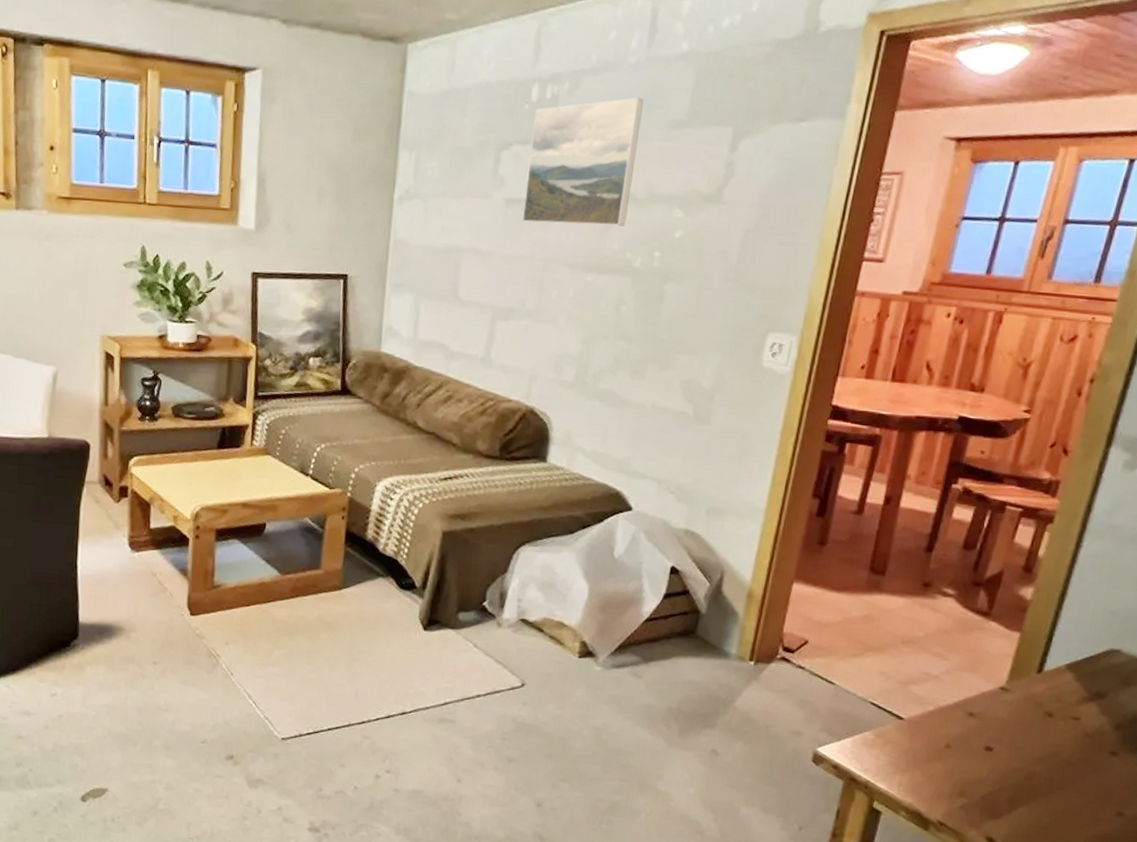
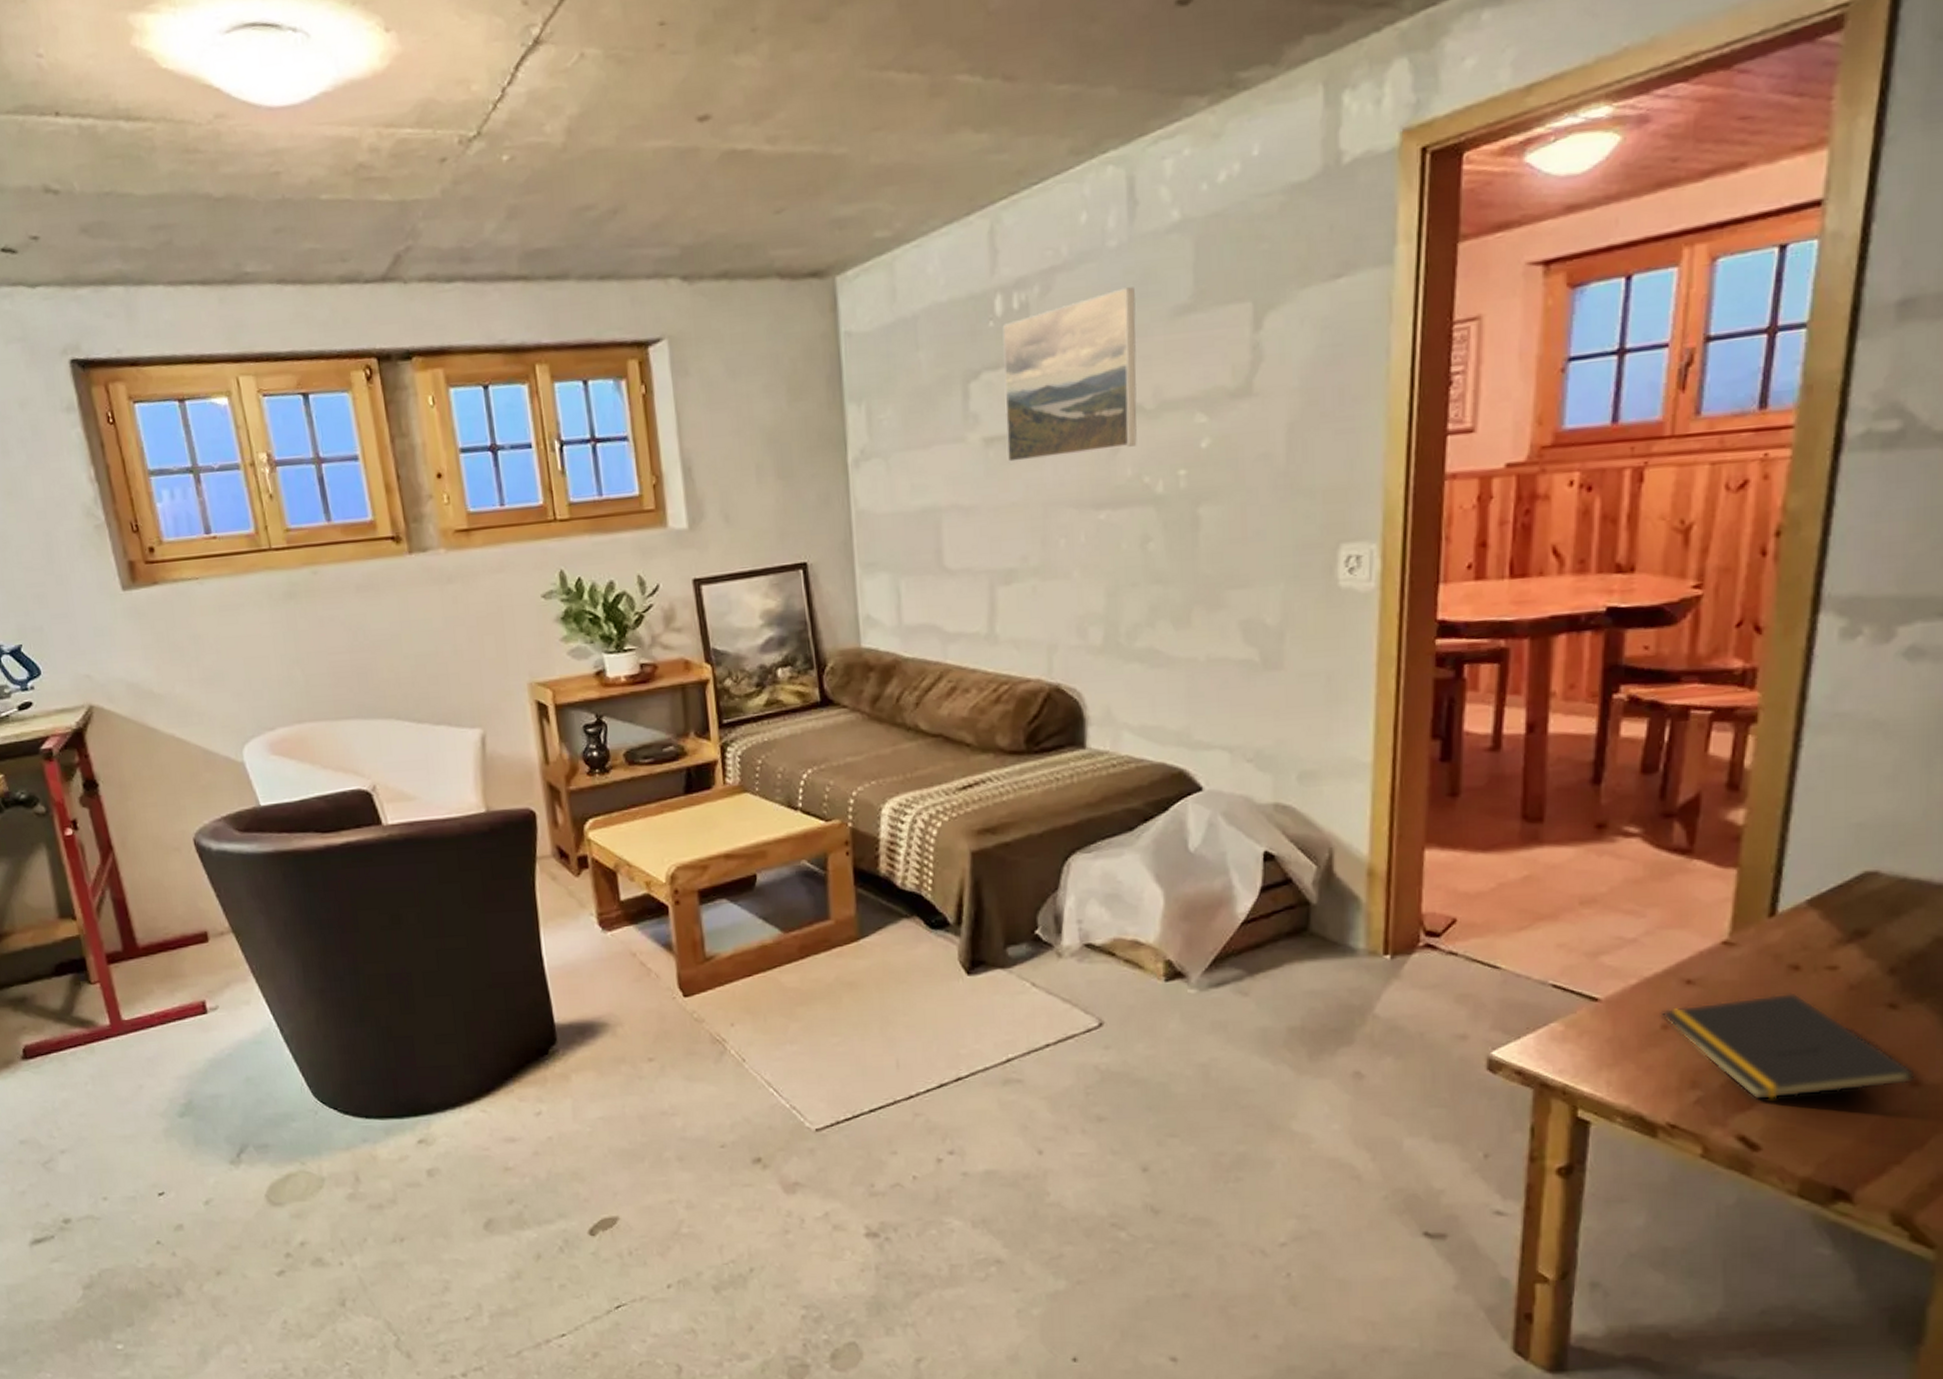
notepad: none [946,732,1122,815] -> present [1660,992,1917,1101]

